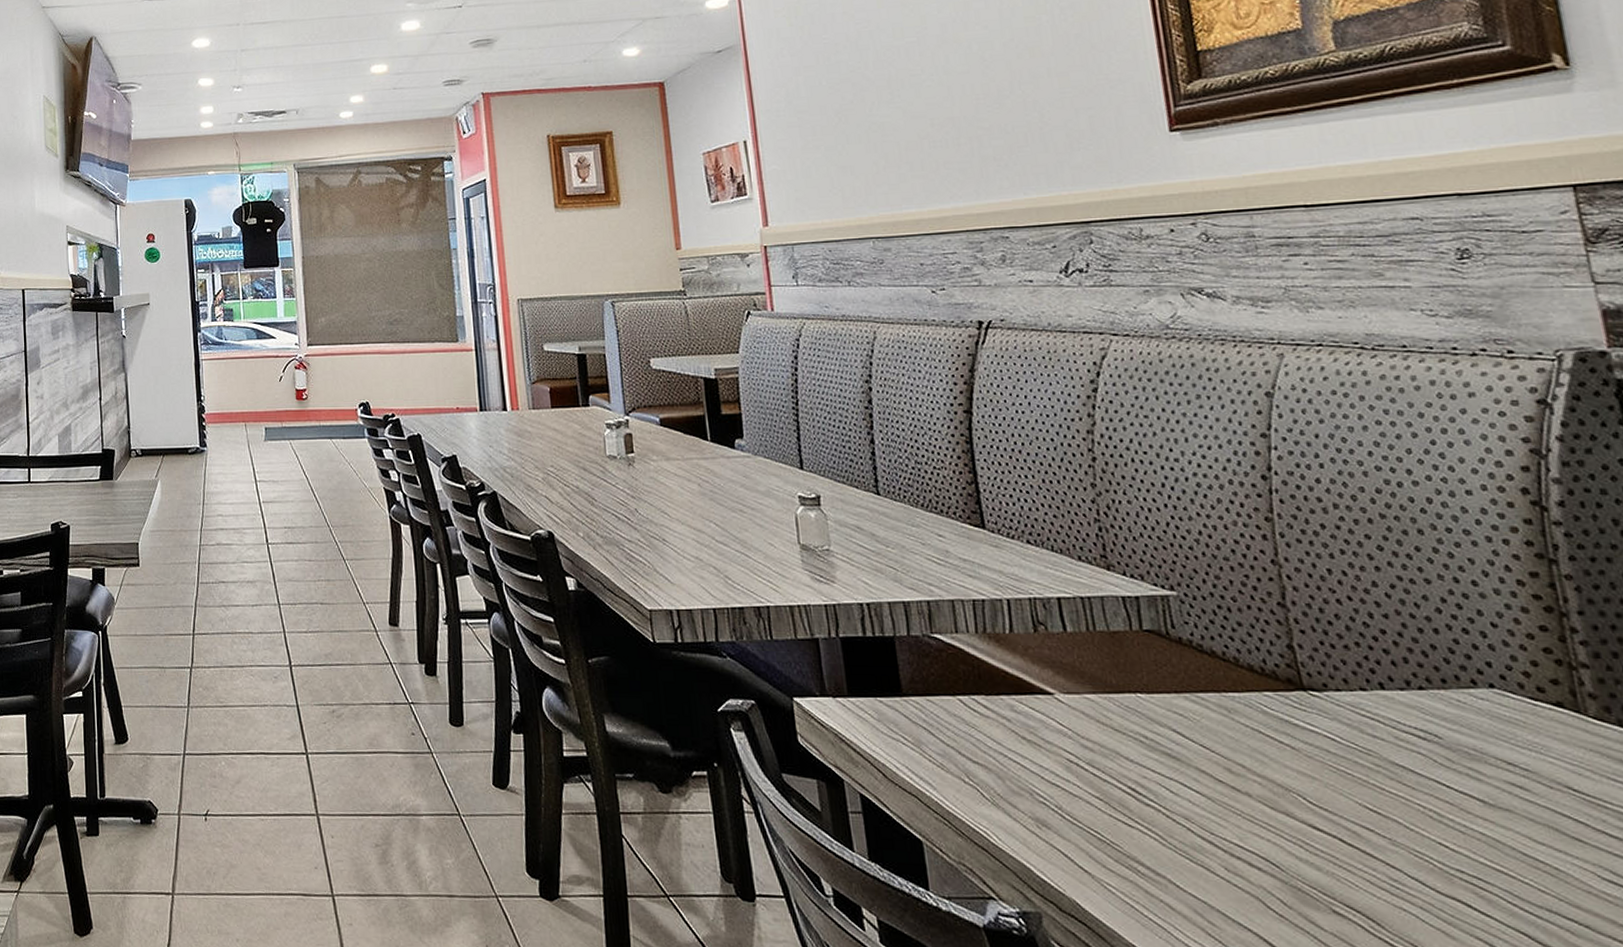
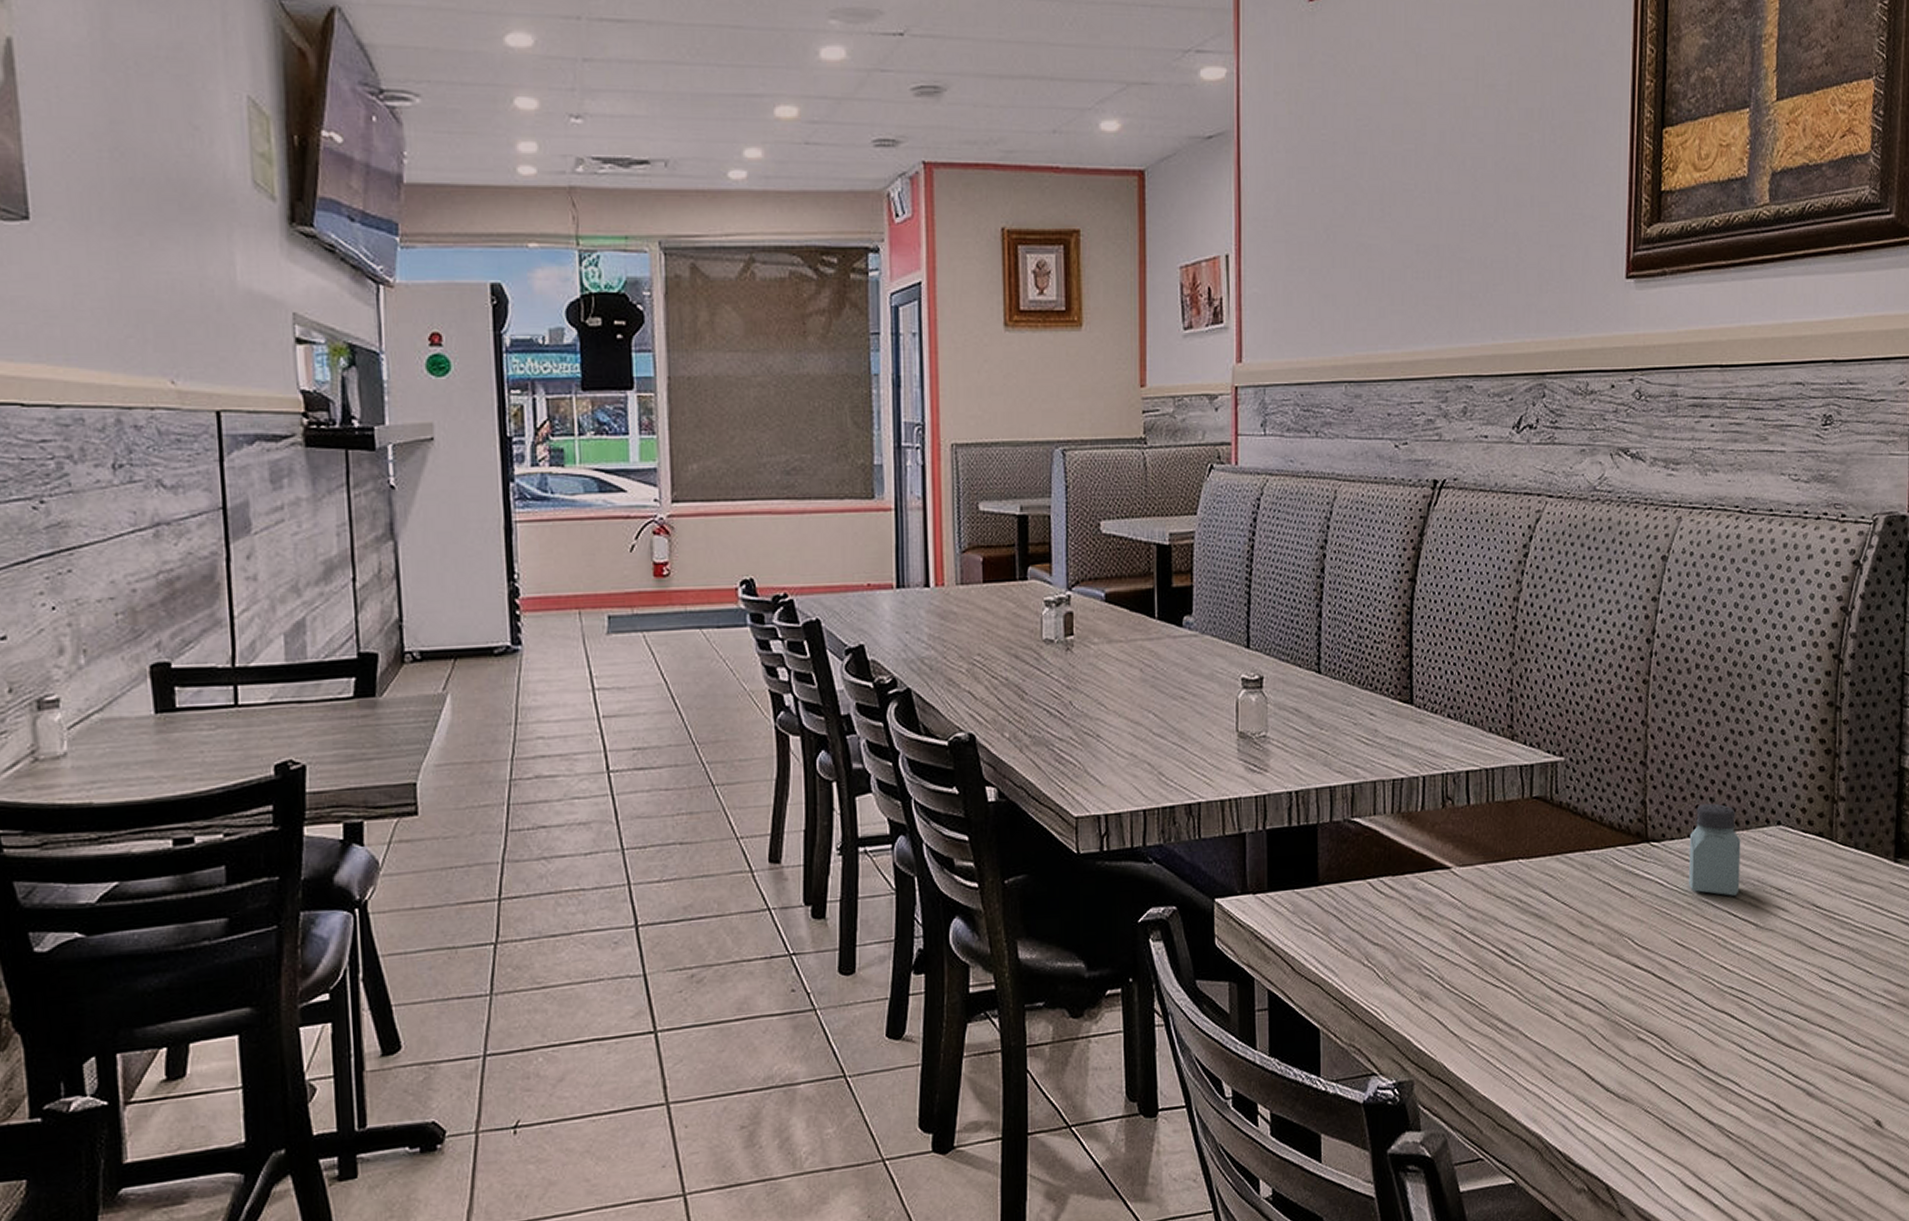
saltshaker: none [1361,655,1449,763] -> present [1688,803,1741,896]

